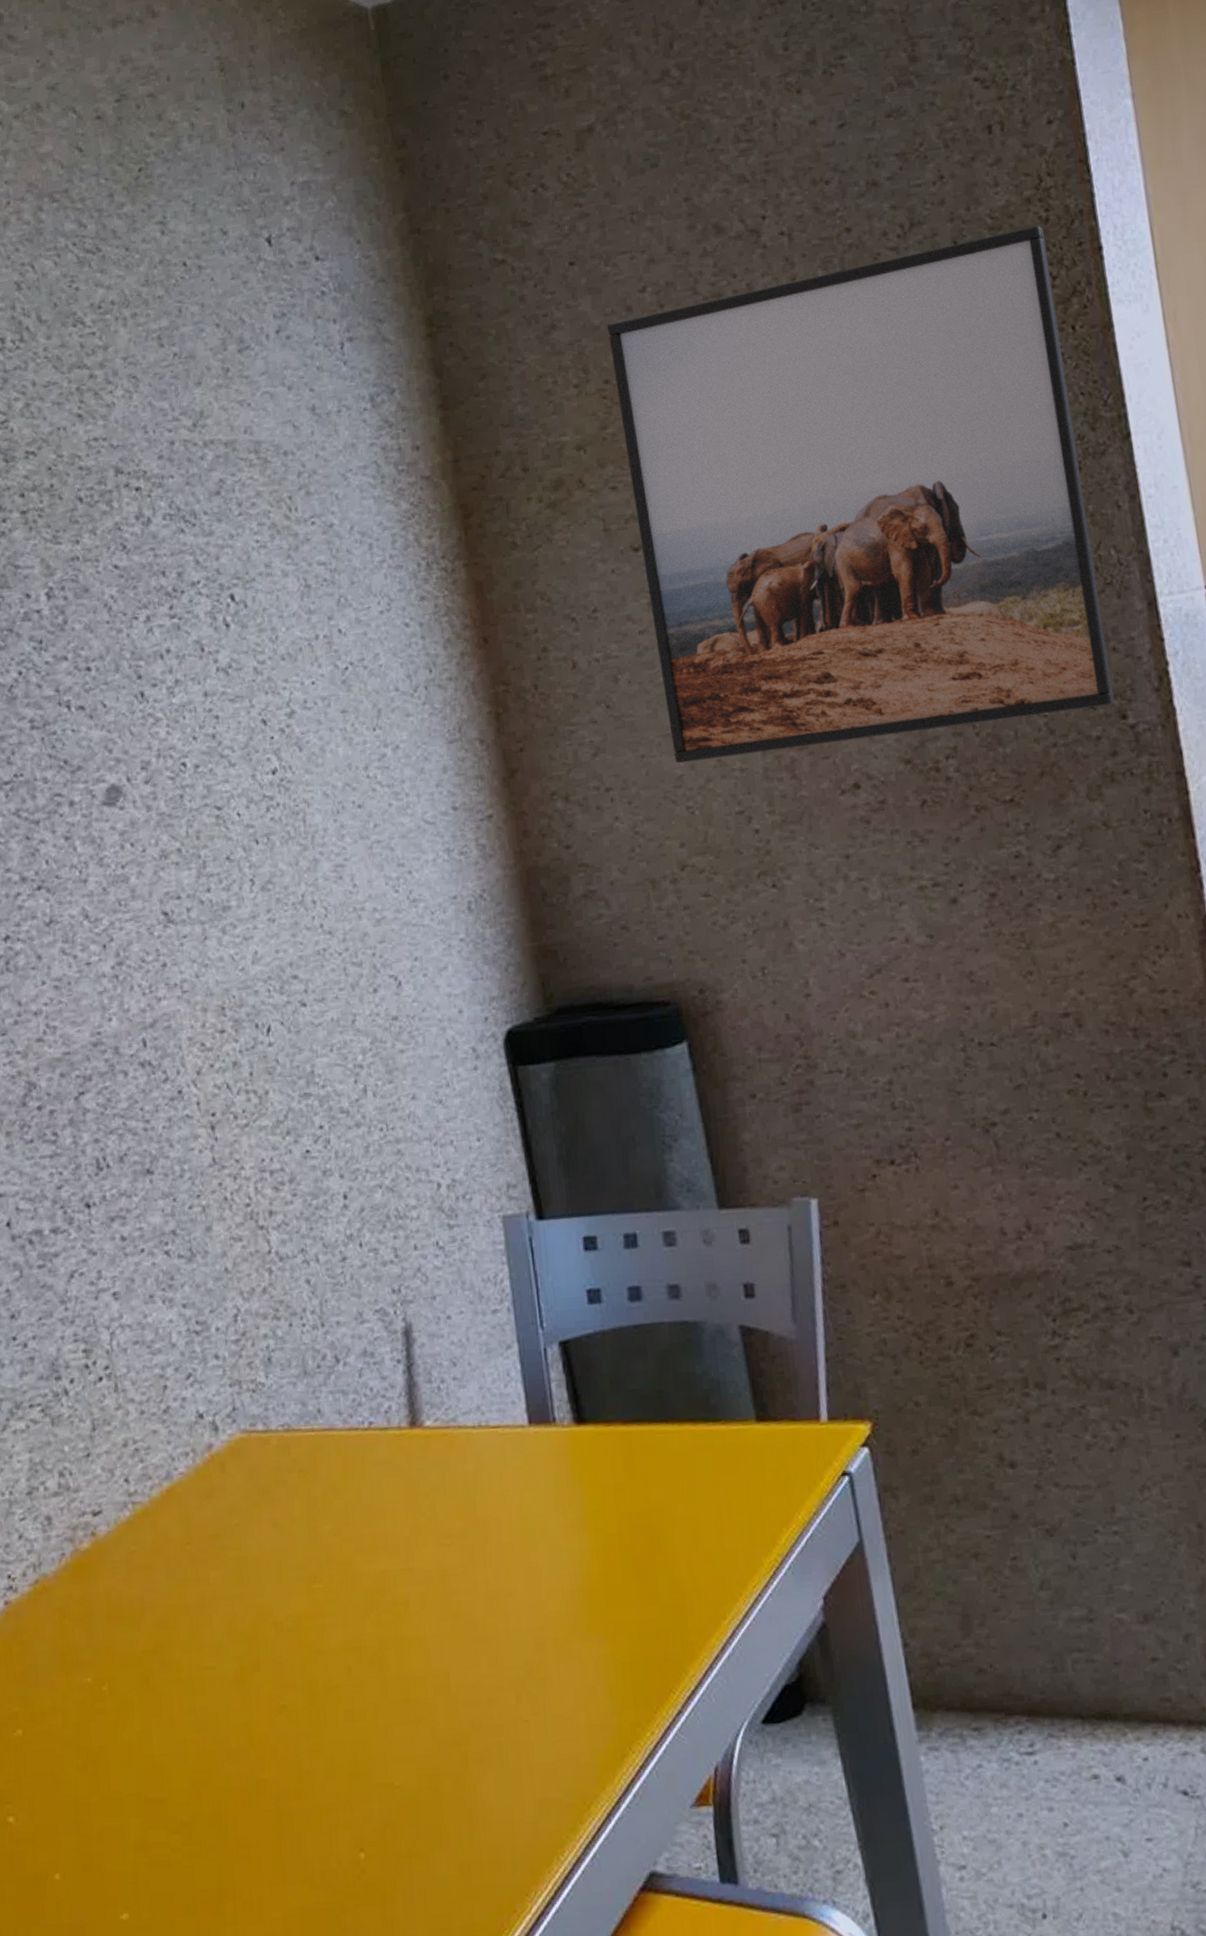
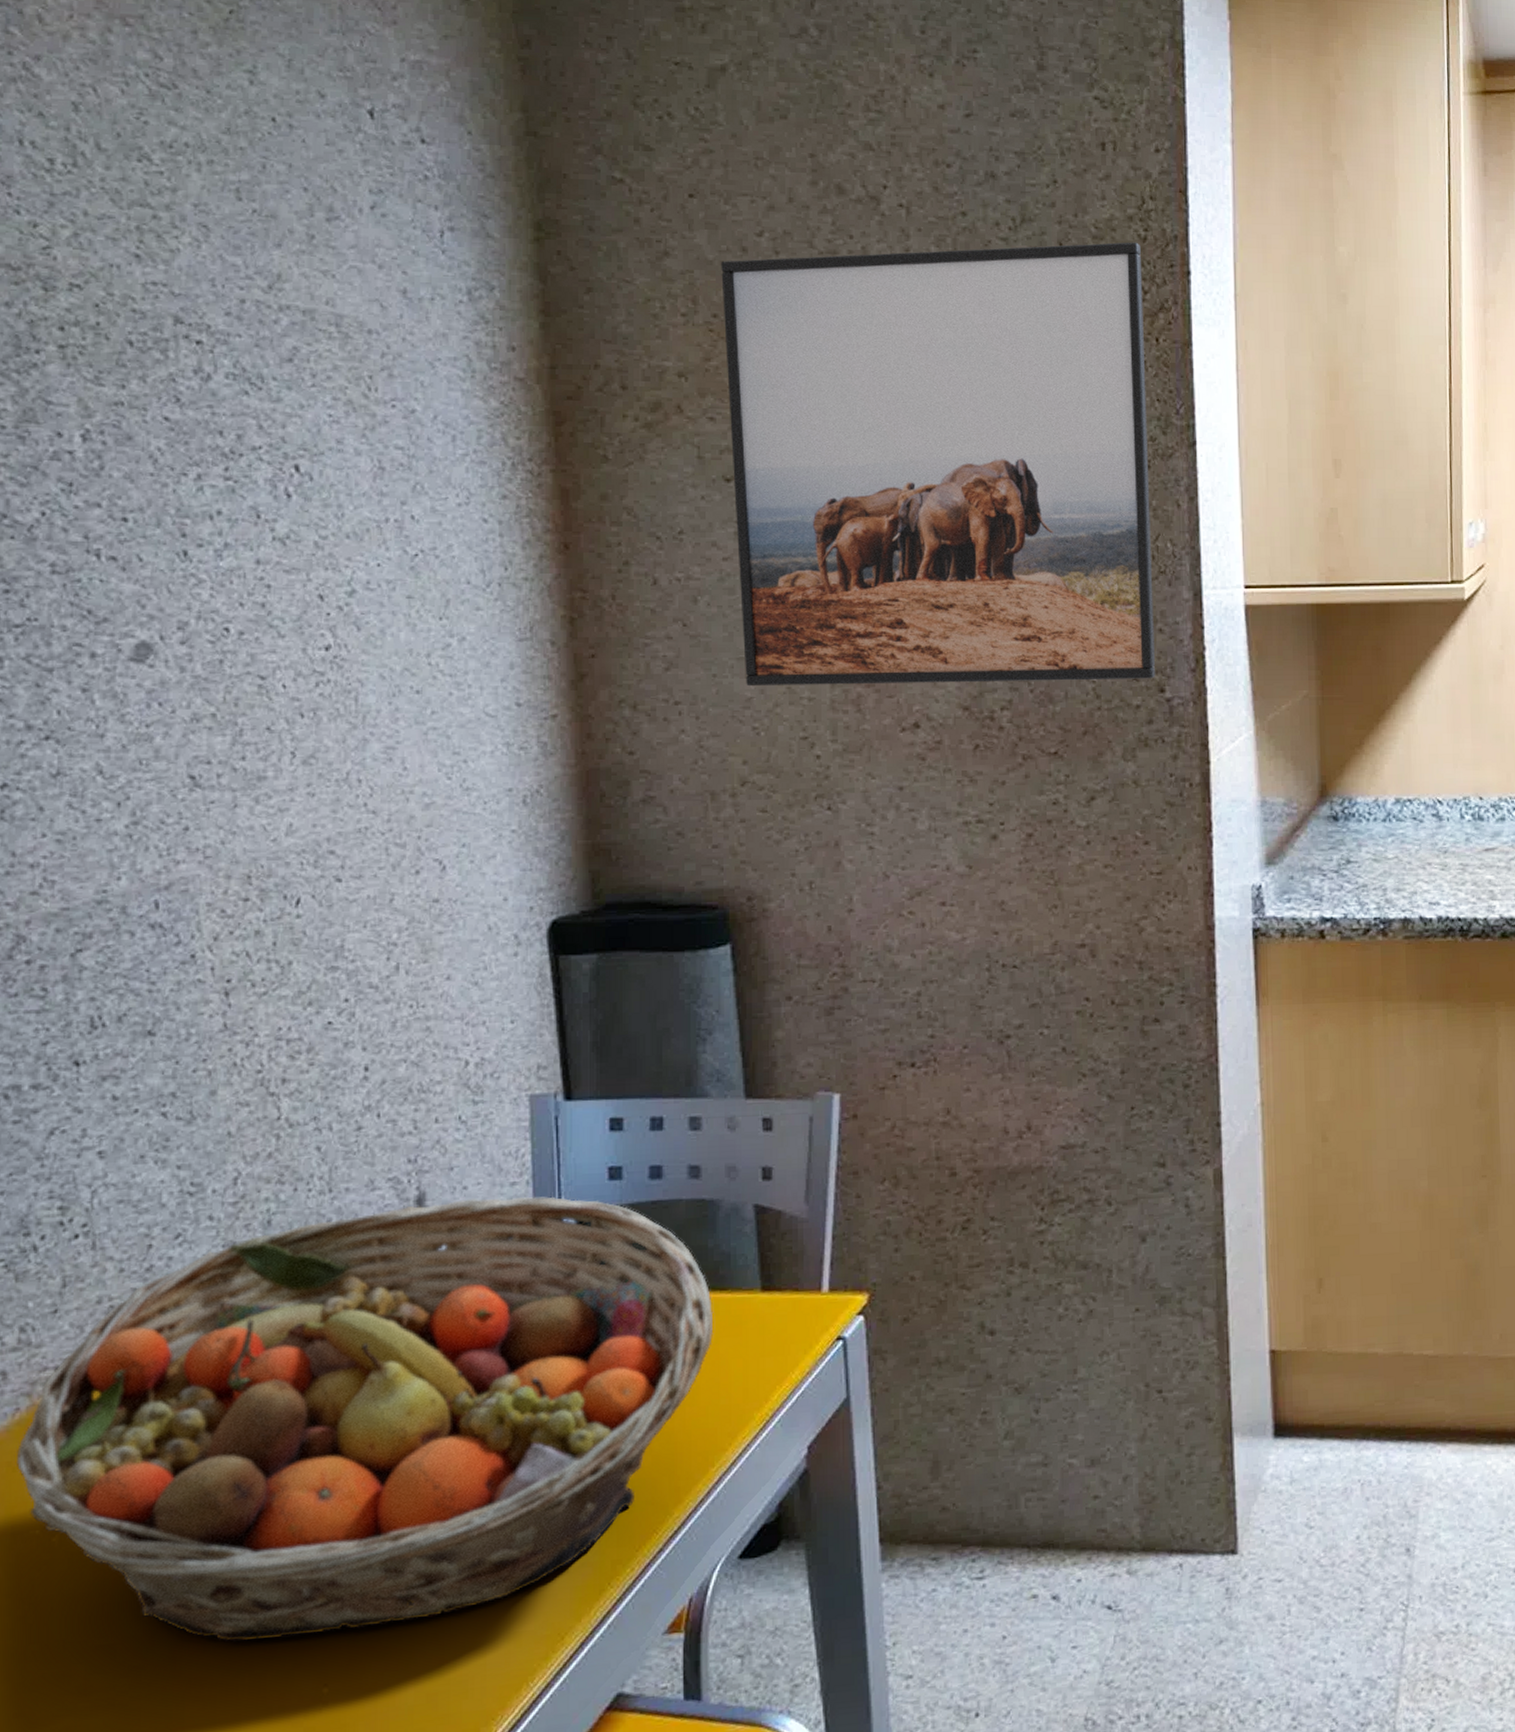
fruit basket: none [66,1323,712,1801] -> present [17,1196,714,1642]

